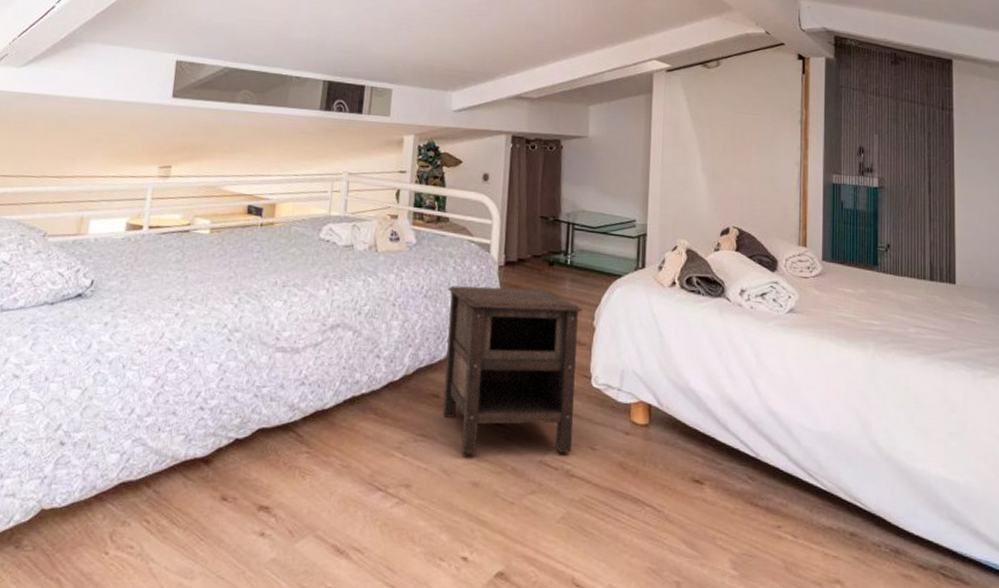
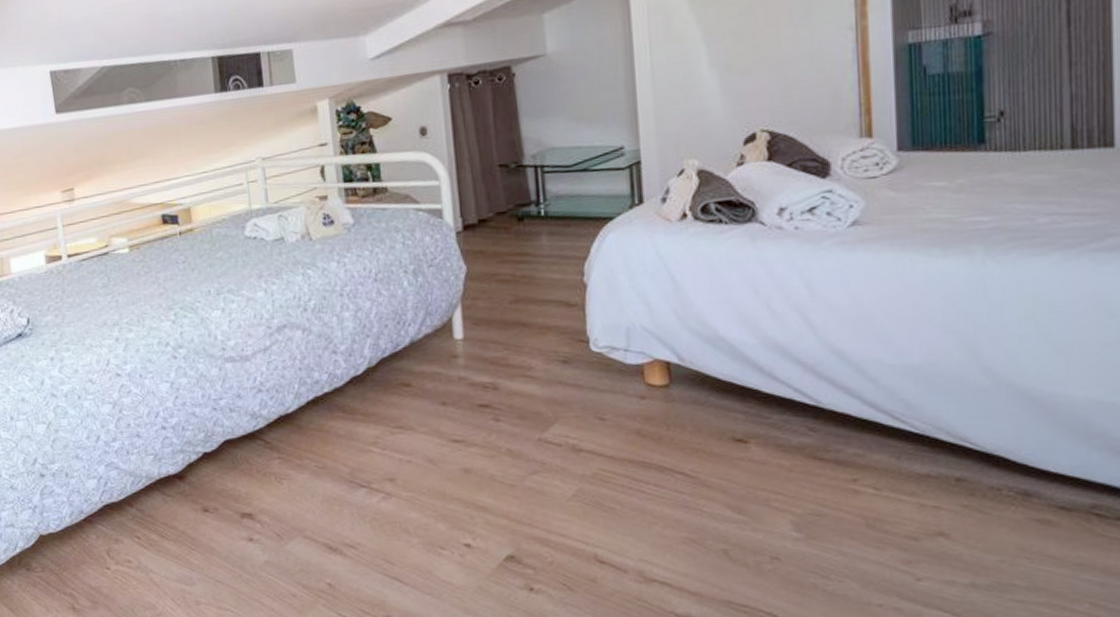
nightstand: present [442,286,582,455] -> none [400,250,576,442]

